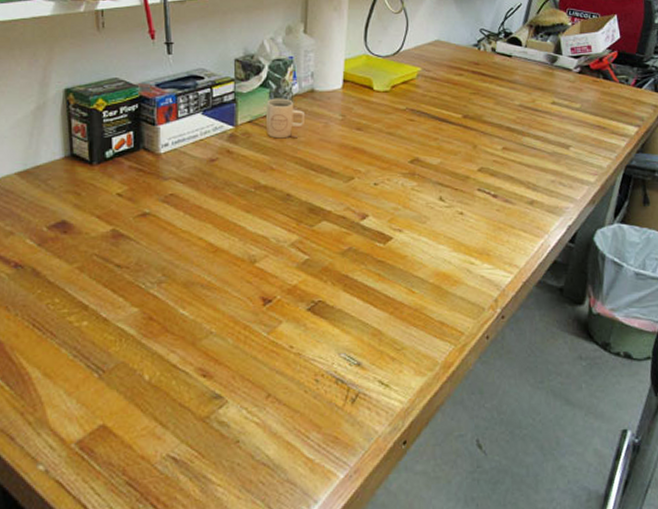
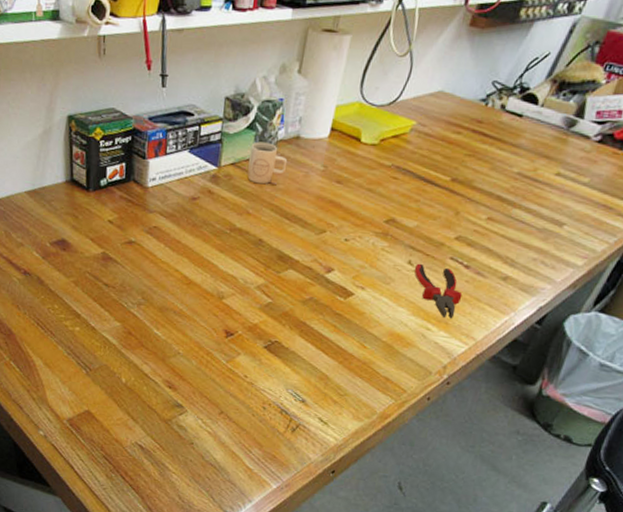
pliers: none [447,198,497,250] -> present [415,263,463,320]

